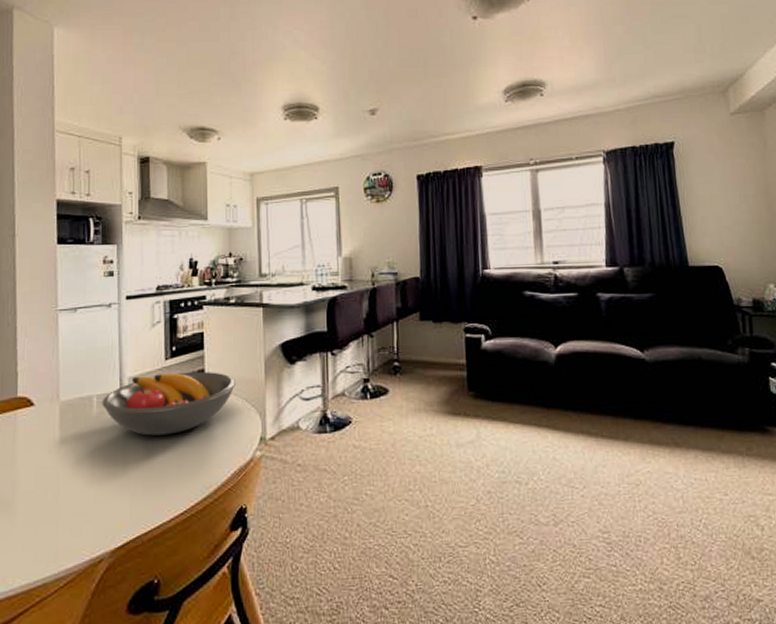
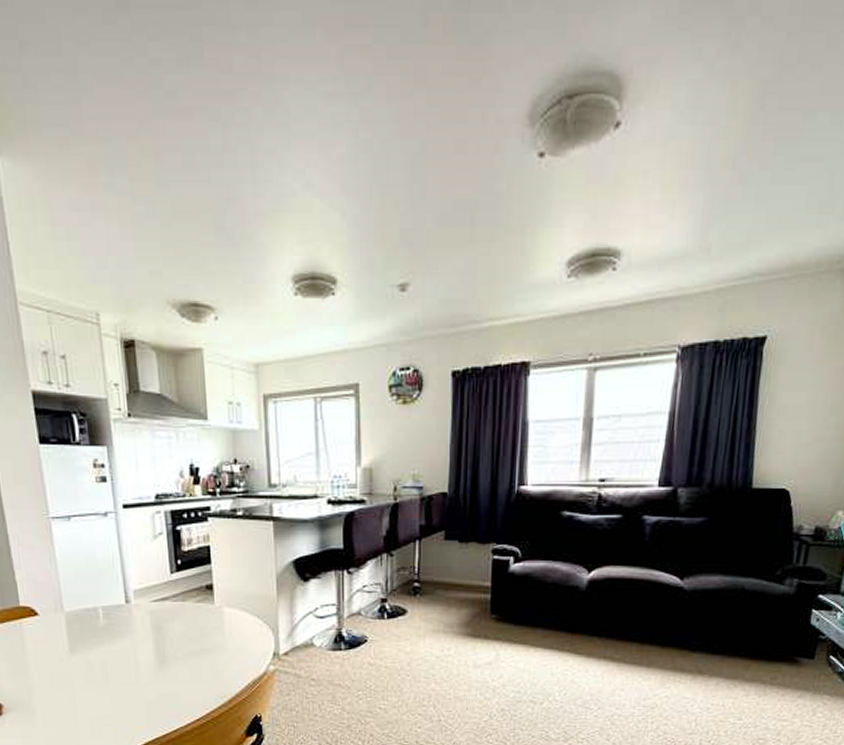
fruit bowl: present [102,371,235,436] -> none [108,586,246,648]

